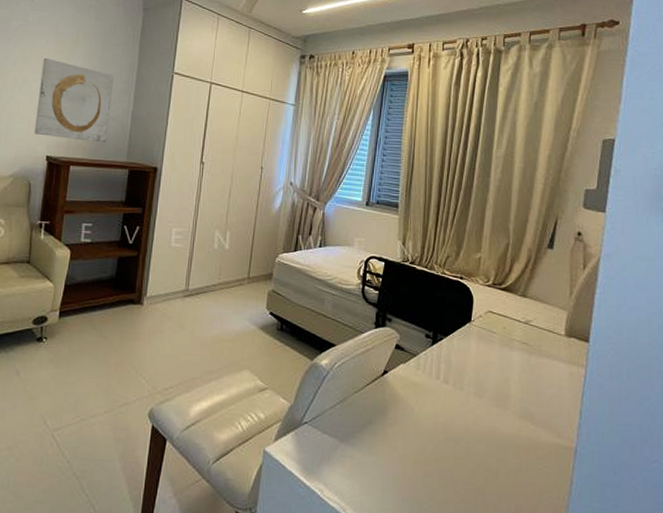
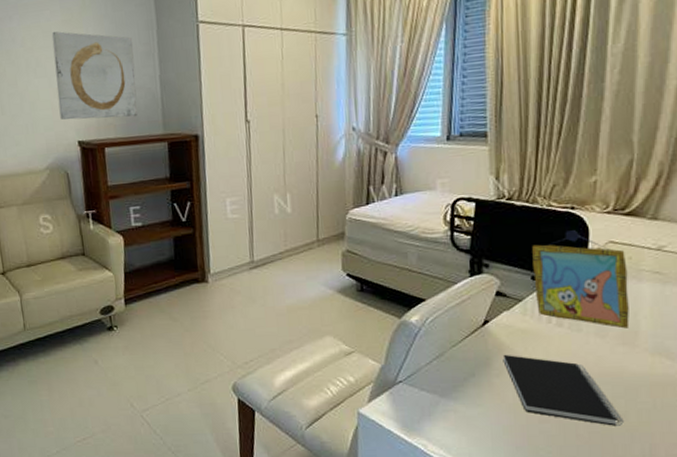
notebook: none [397,405,495,485] -> present [503,354,624,426]
picture frame: none [427,297,502,391] -> present [532,230,630,329]

